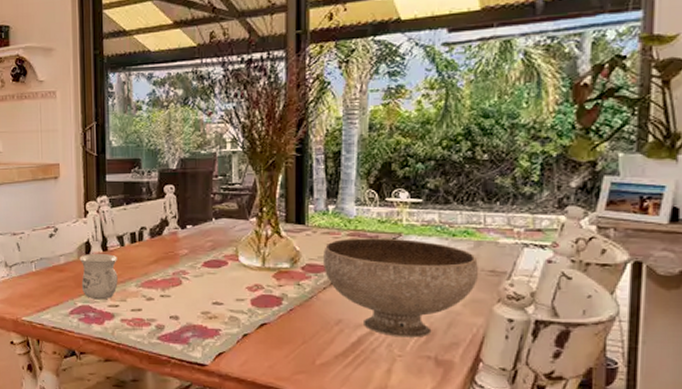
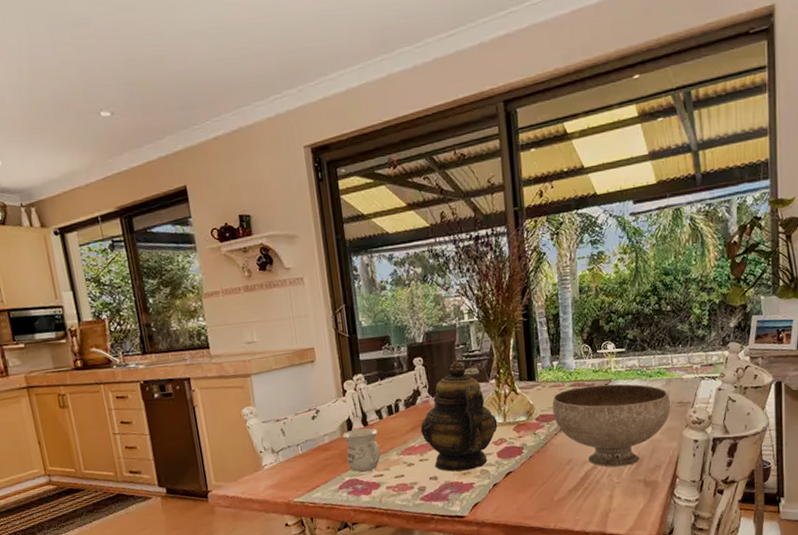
teapot: none [165,193,254,315] -> present [420,361,498,472]

